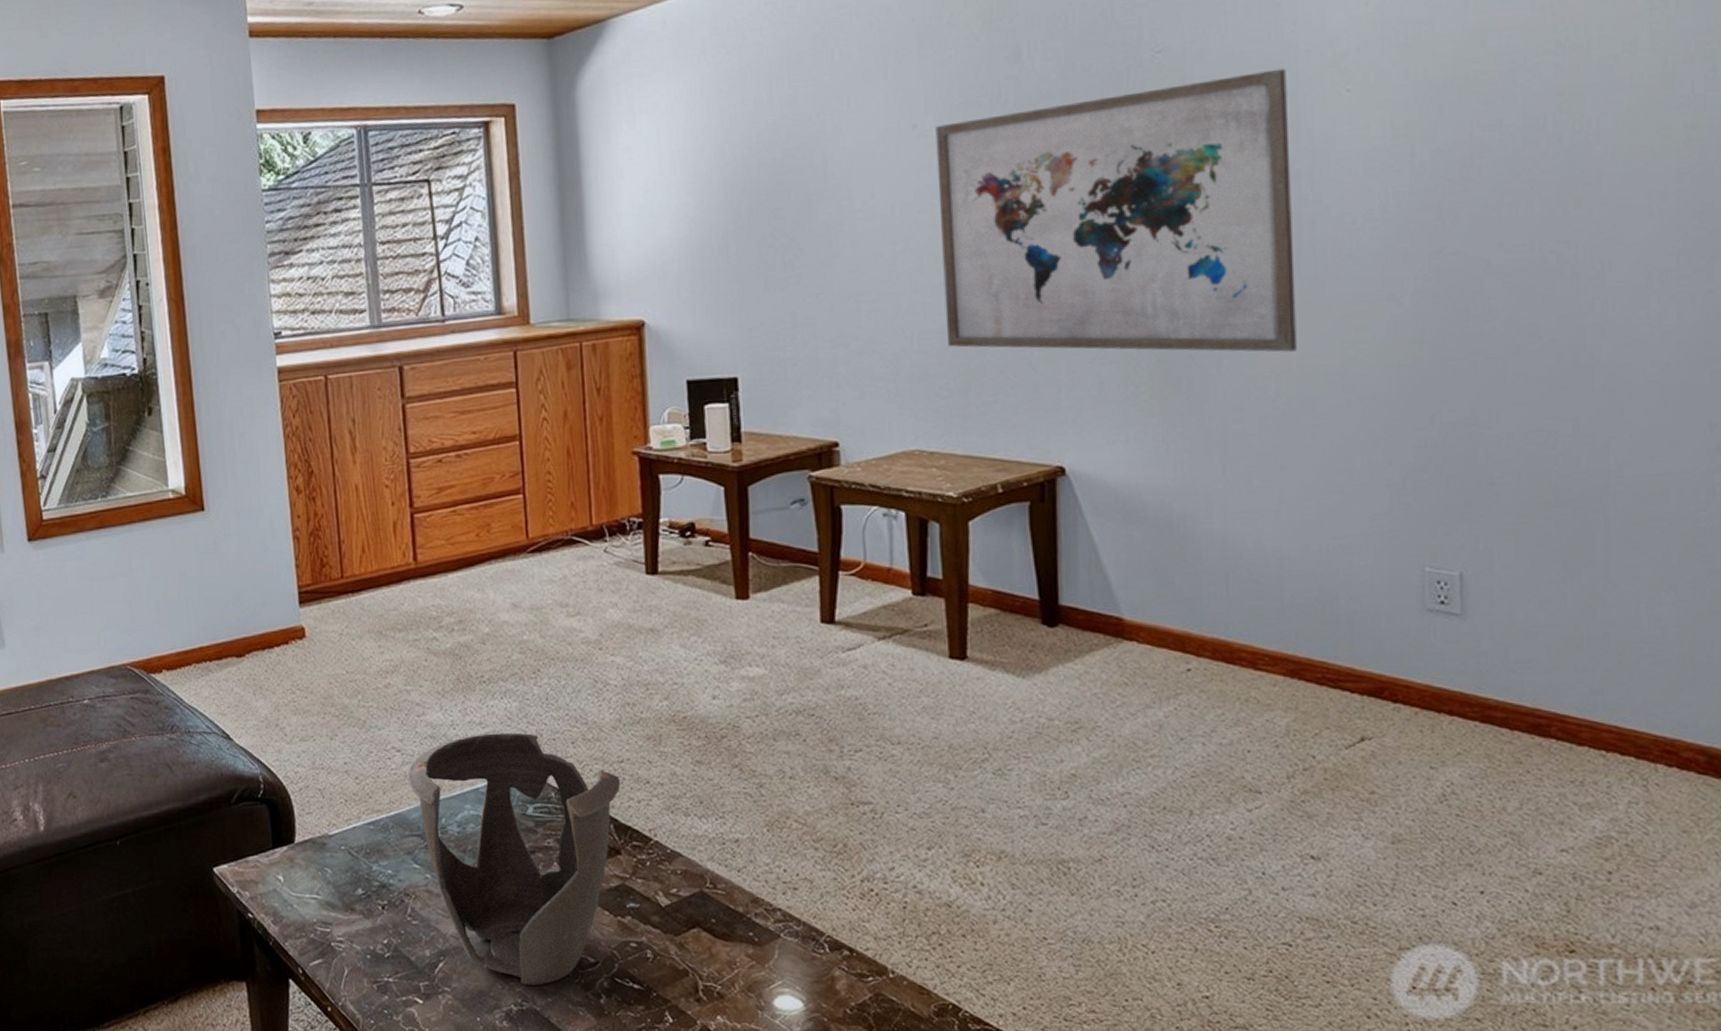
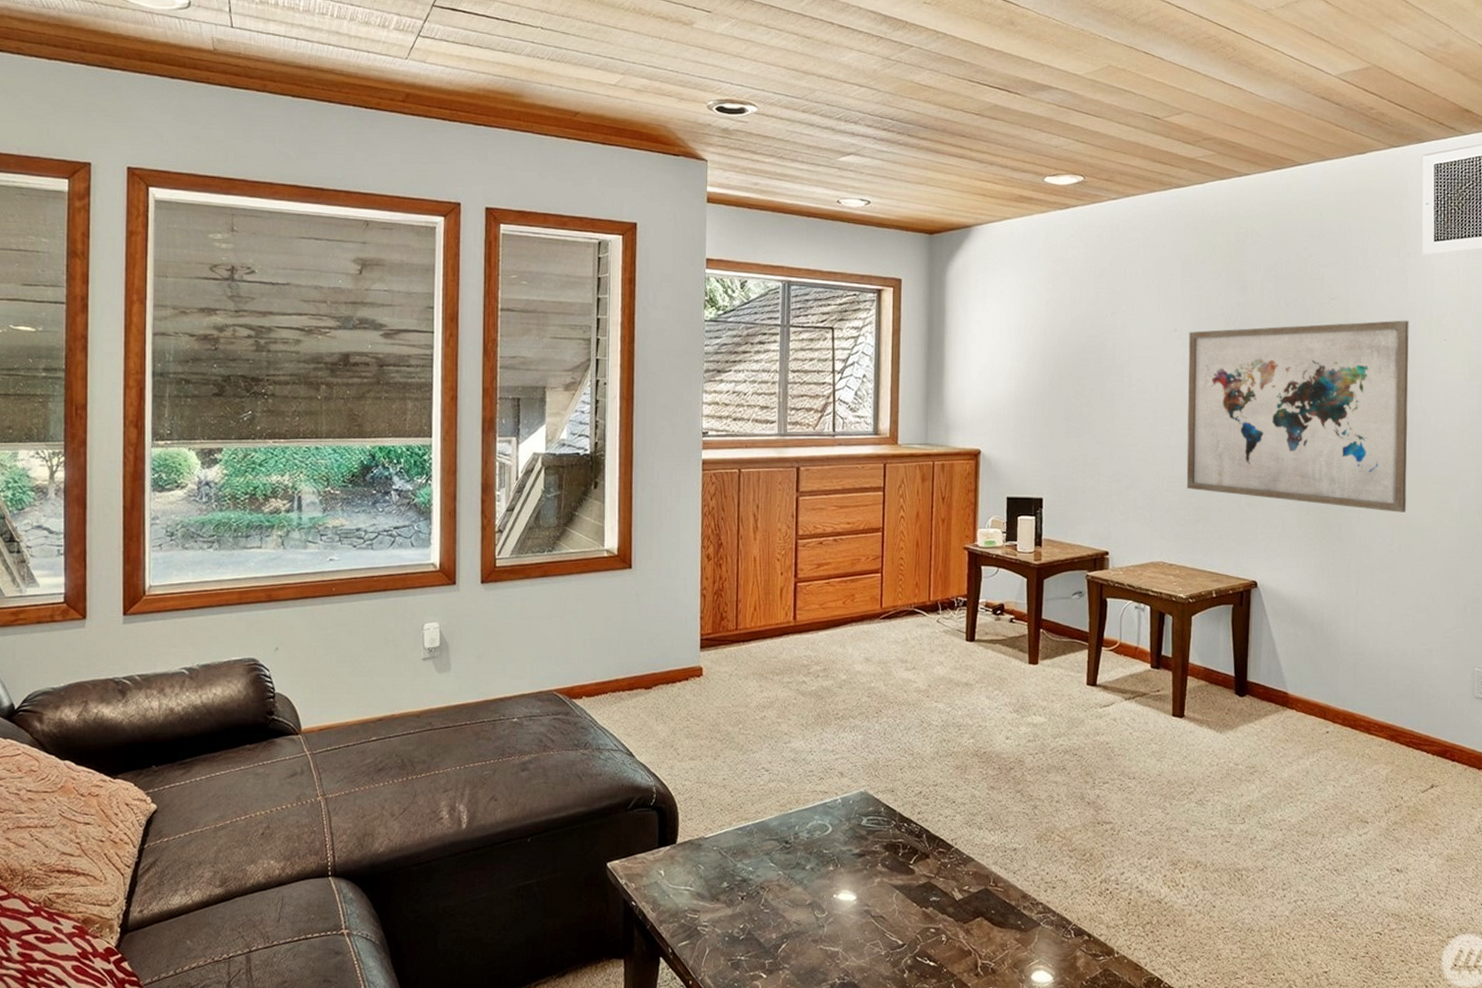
decorative bowl: present [407,732,620,985] -> none [772,759,933,963]

